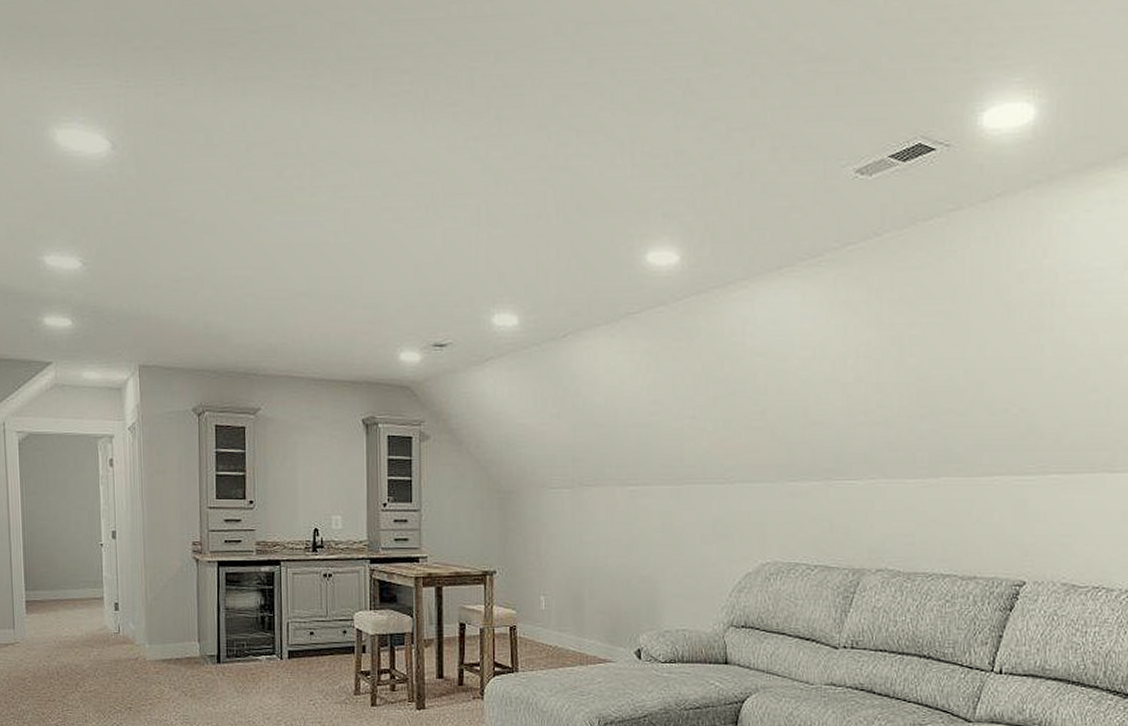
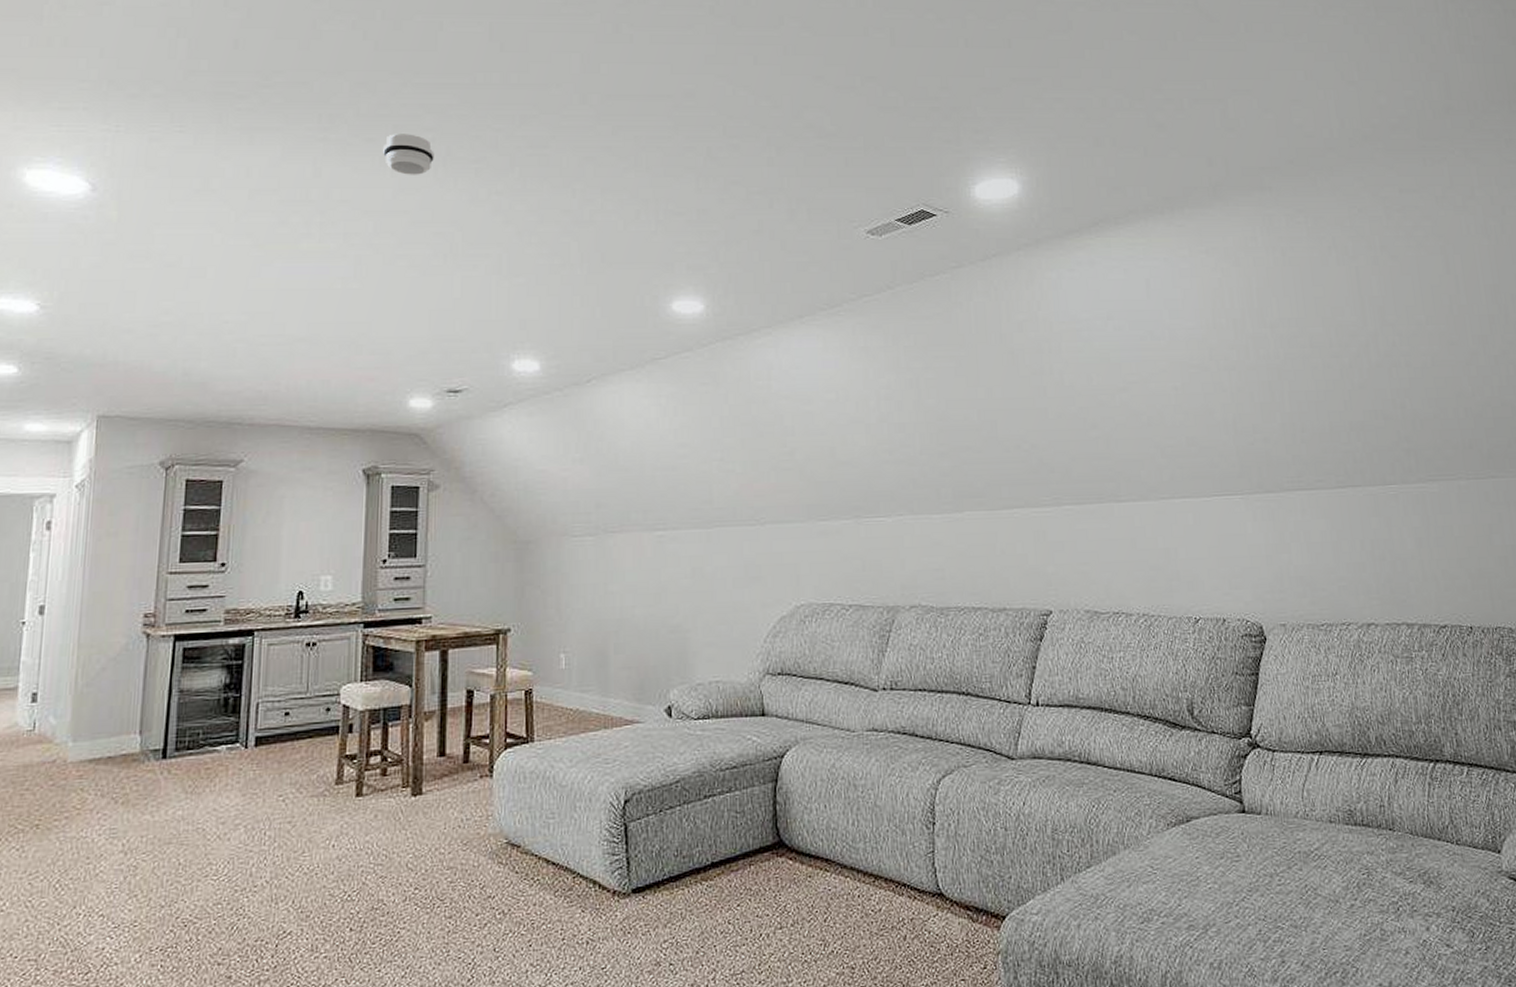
smoke detector: none [365,77,413,122] -> present [383,134,434,175]

